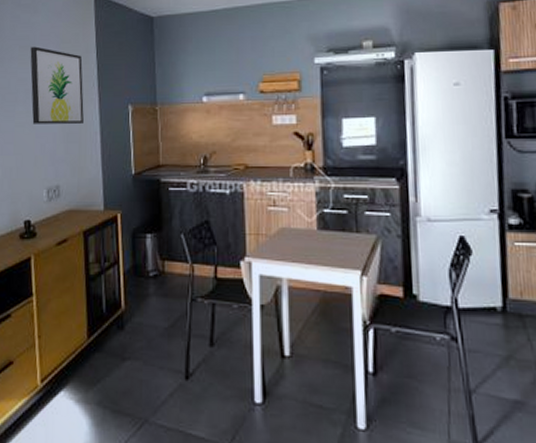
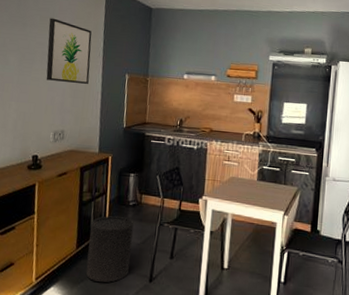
trash can: none [102,291,157,383] -> present [85,215,134,283]

